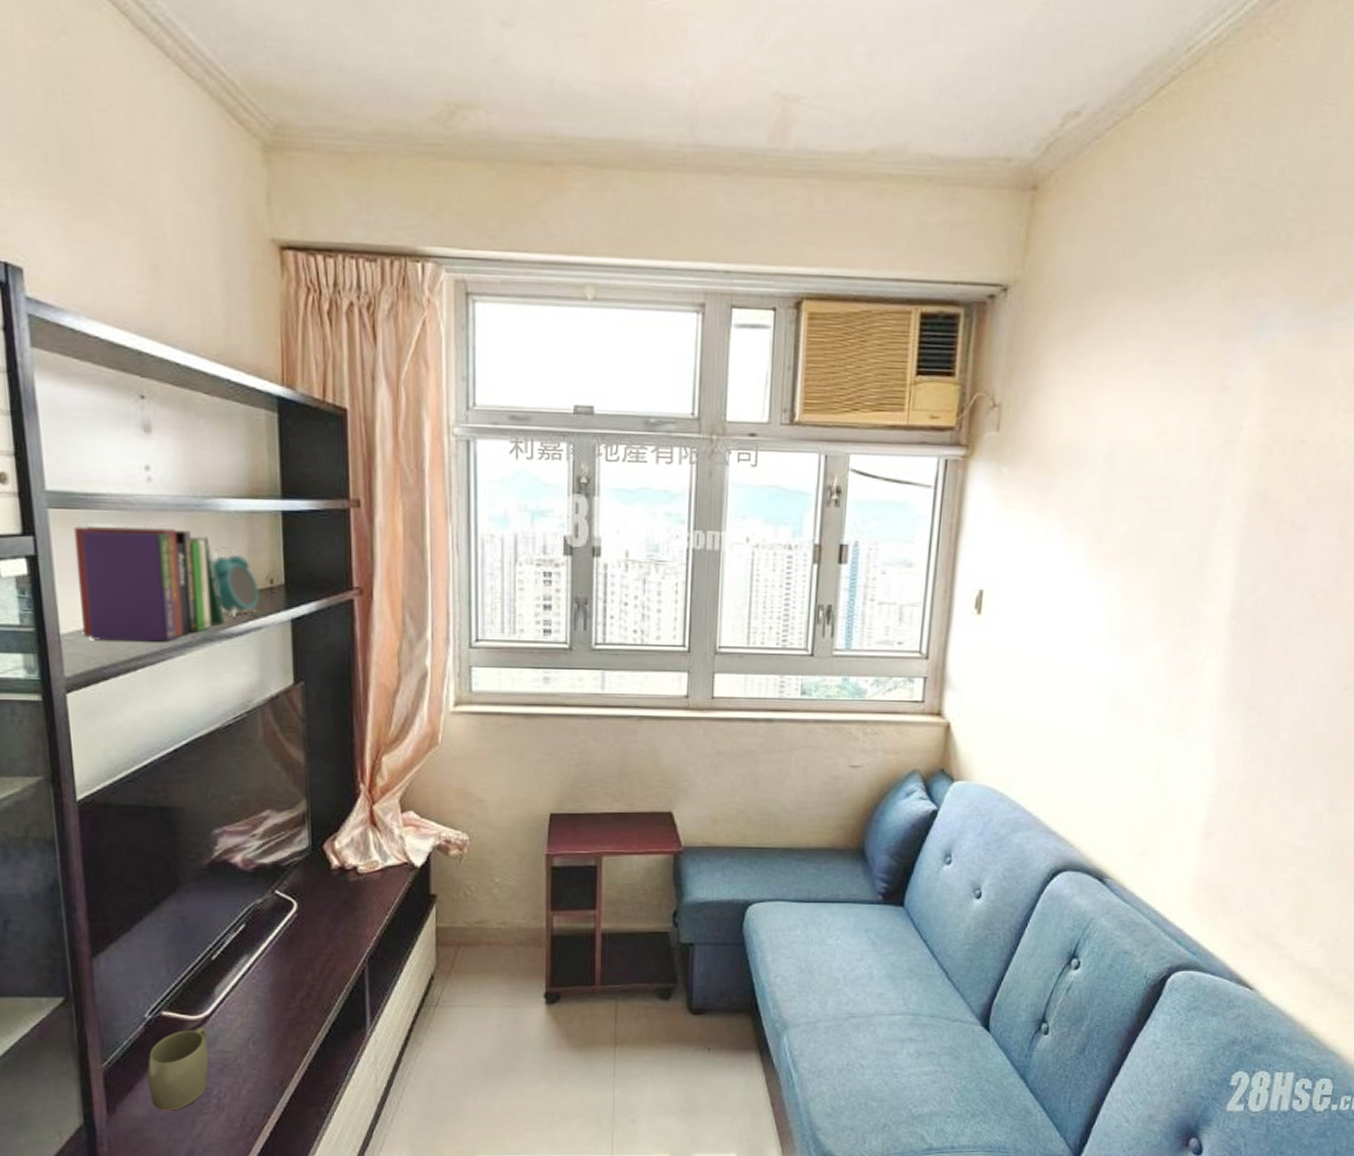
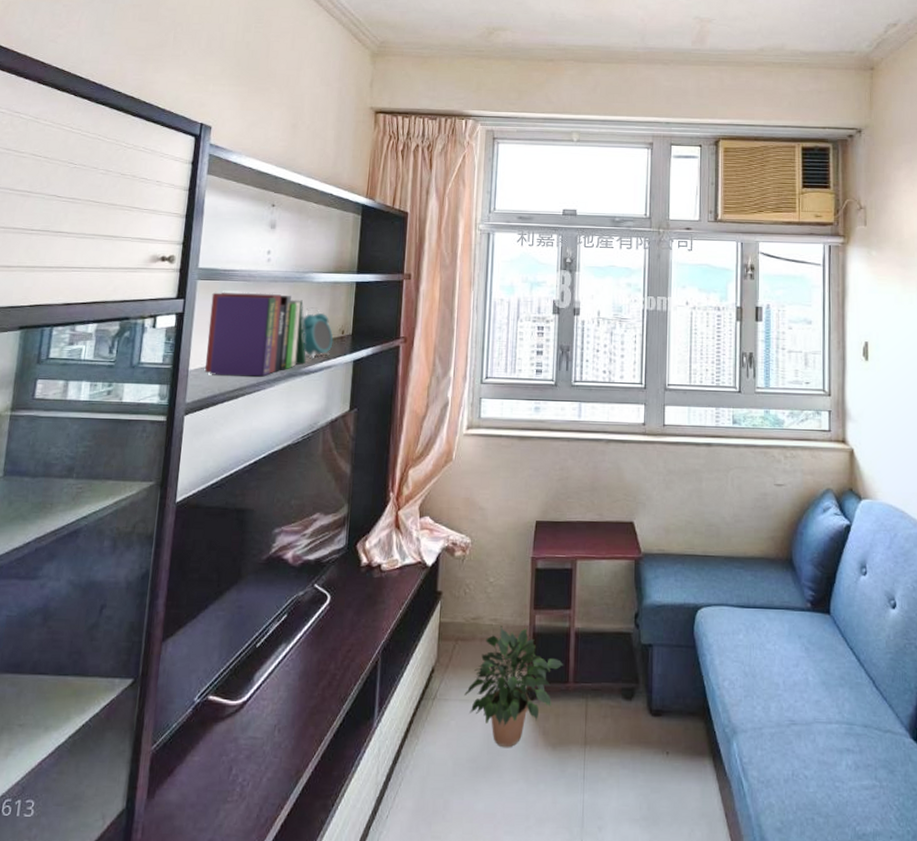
mug: present [147,1027,209,1111] -> none [186,712,243,798]
potted plant: none [472,929,589,1051] -> present [464,626,564,748]

